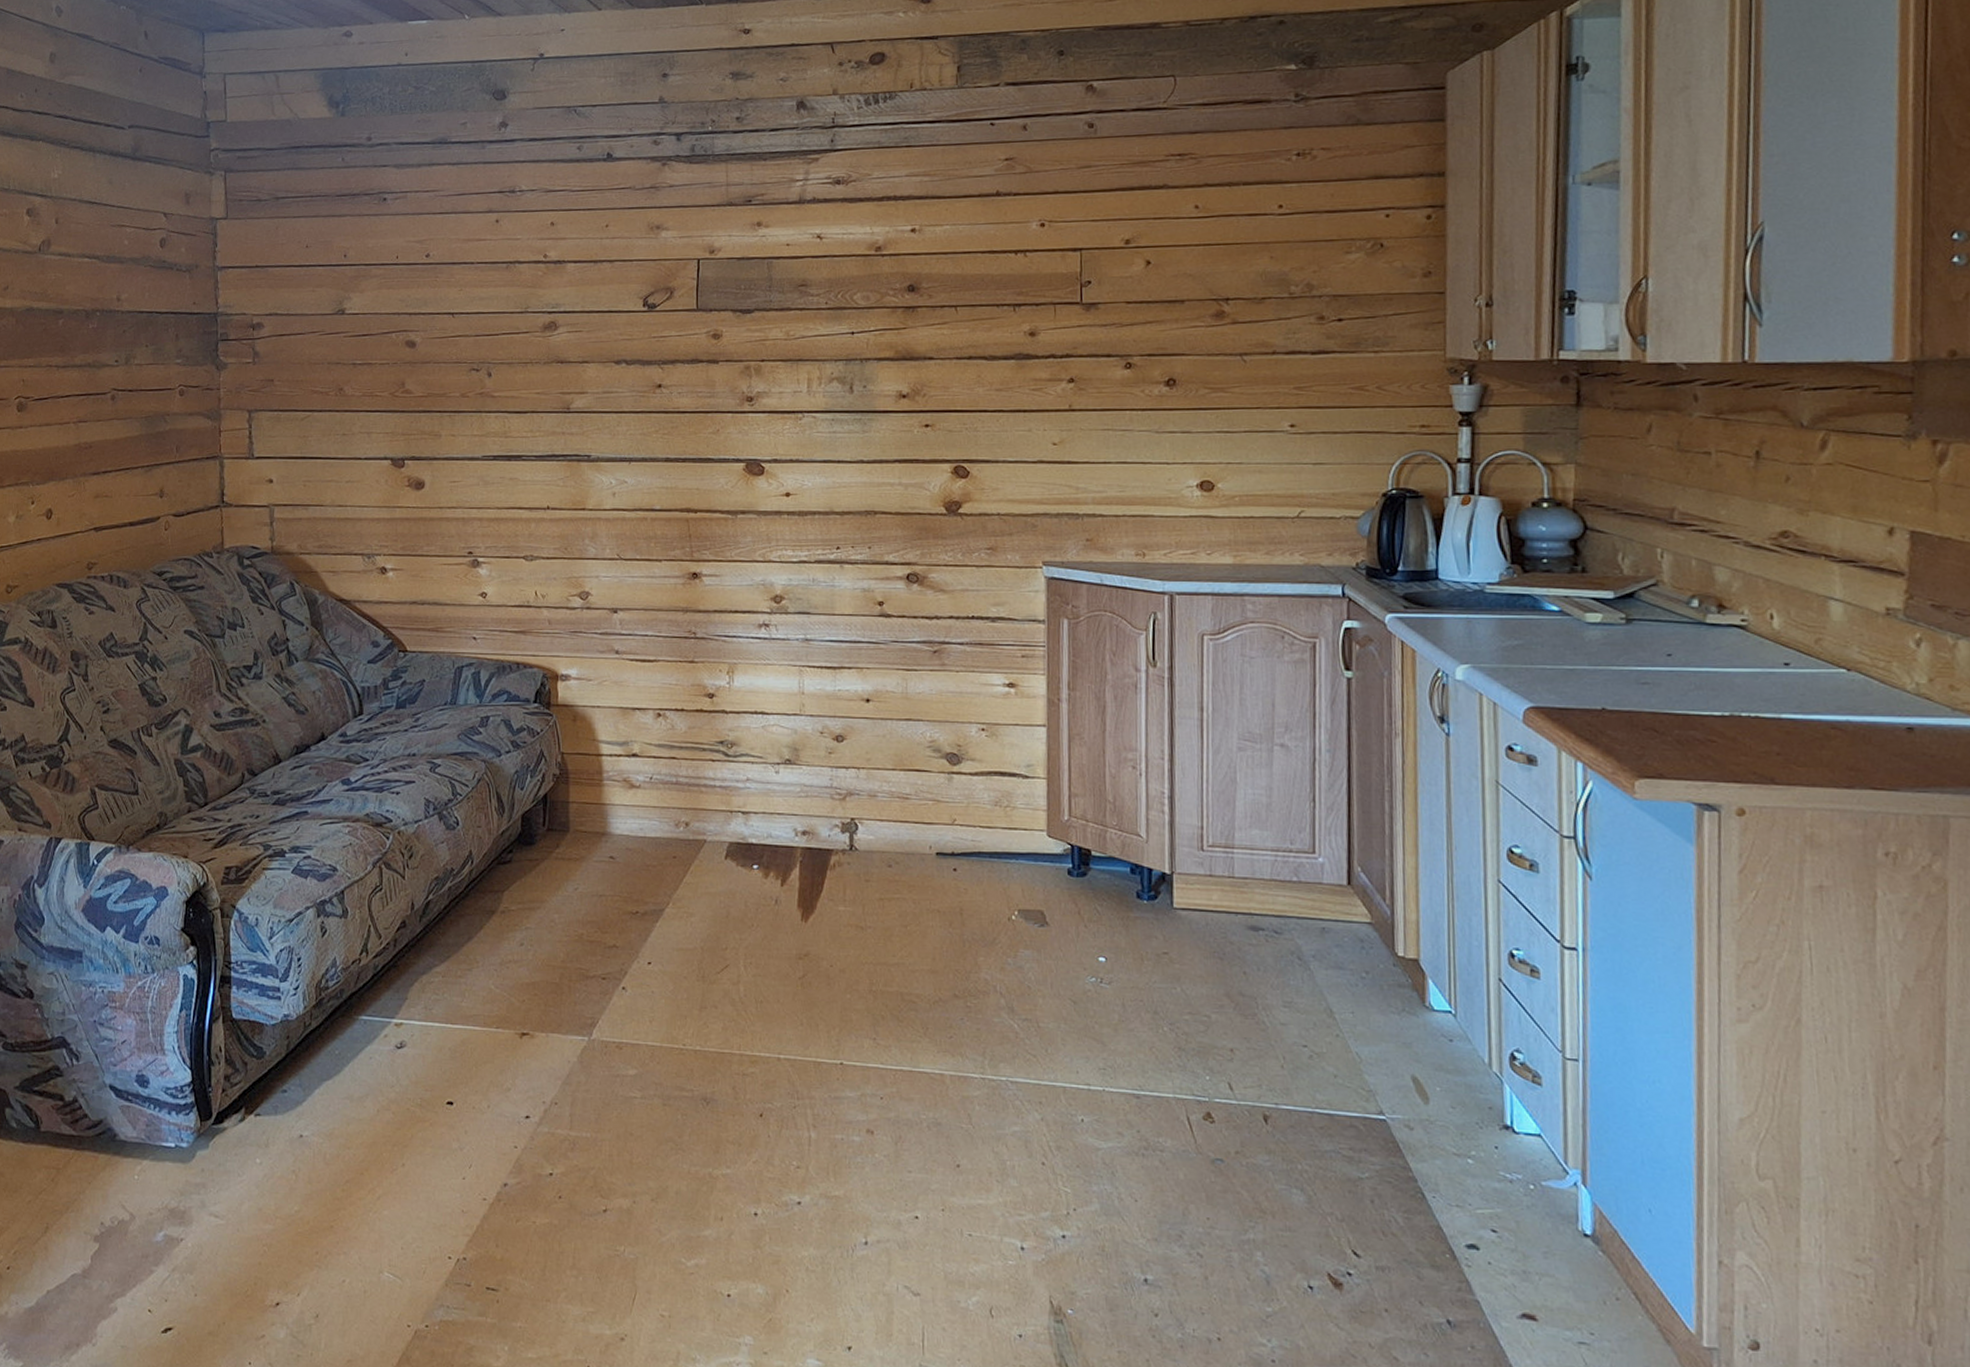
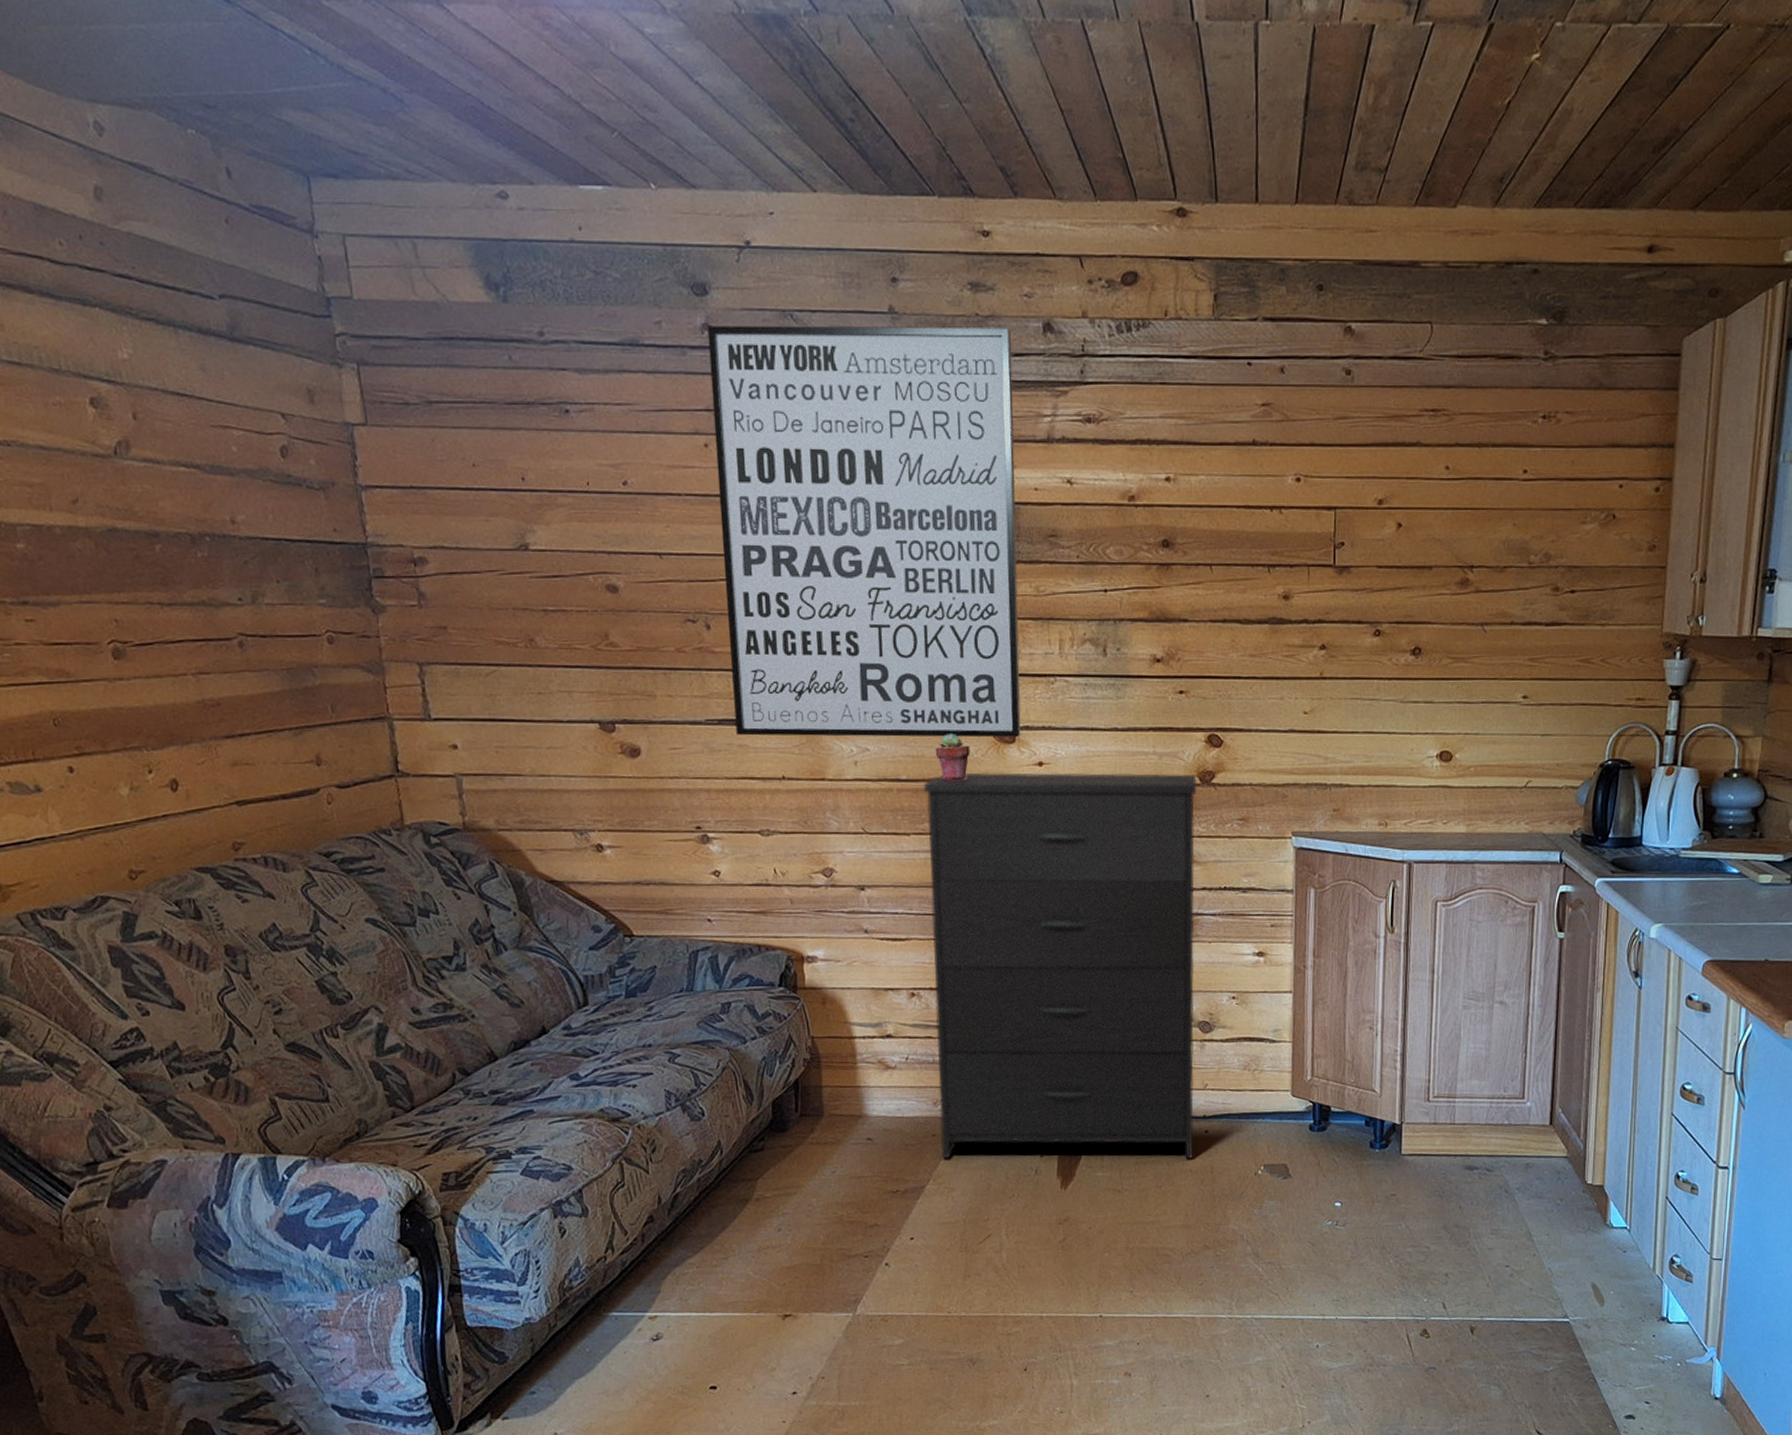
wall art: none [504,108,770,470] -> present [707,325,1021,738]
dresser: none [675,502,943,899] -> present [922,772,1197,1160]
potted succulent: none [687,466,721,510] -> present [935,733,970,780]

